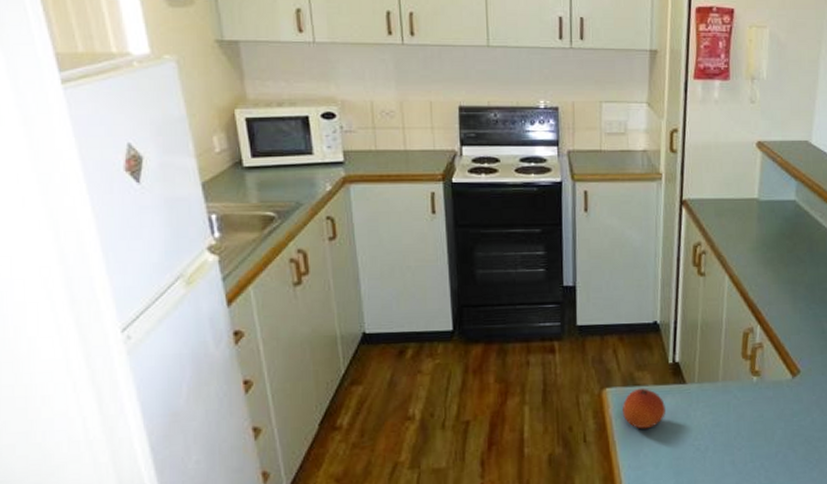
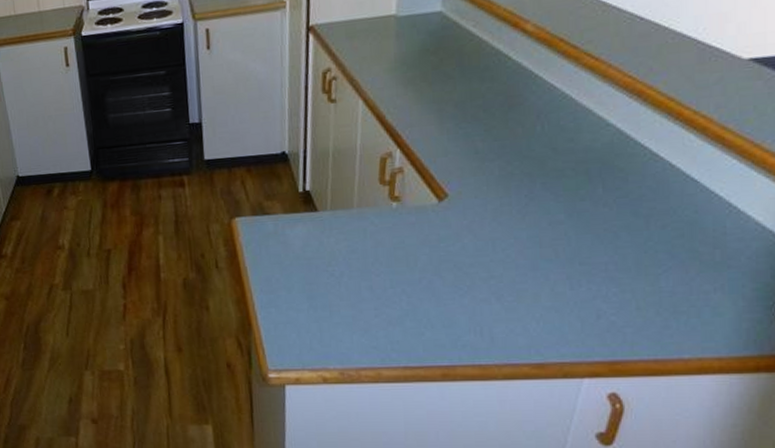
fruit: present [623,388,665,429] -> none [253,216,297,256]

